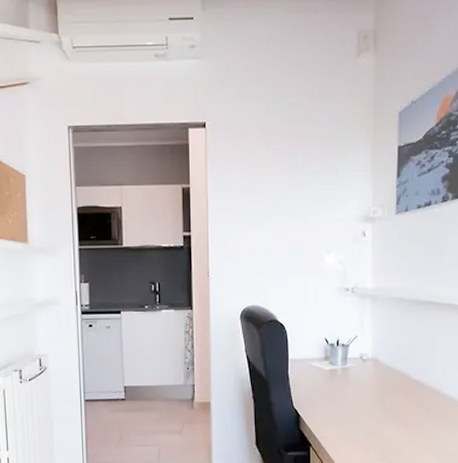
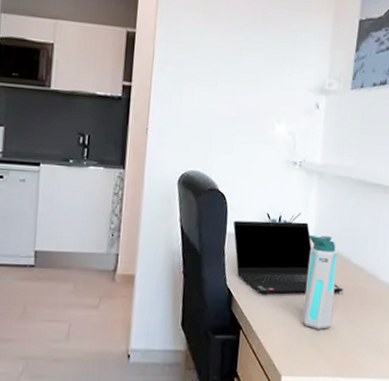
laptop computer: none [294,344,406,413] -> present [233,220,344,294]
water bottle: none [368,355,398,443] -> present [302,234,338,329]

